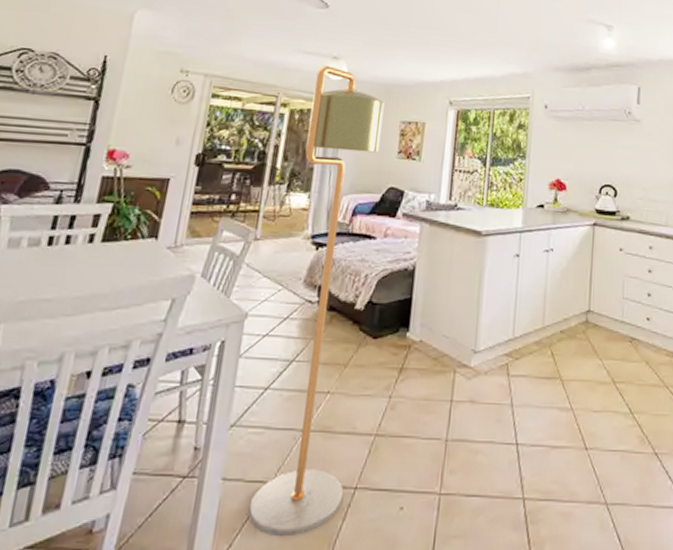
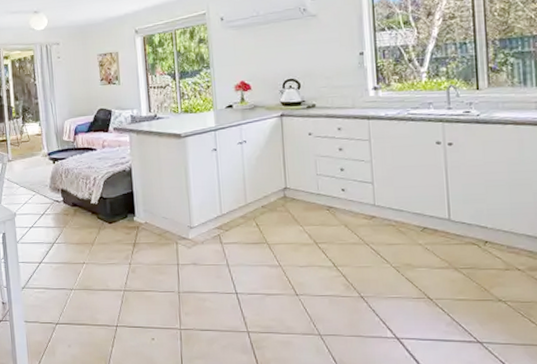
floor lamp: present [248,66,384,537] -> none [24,20,109,357]

